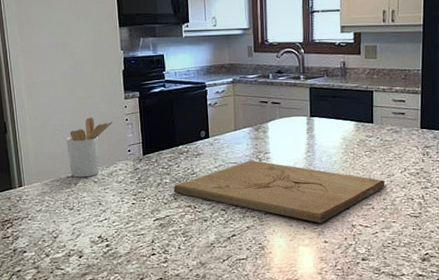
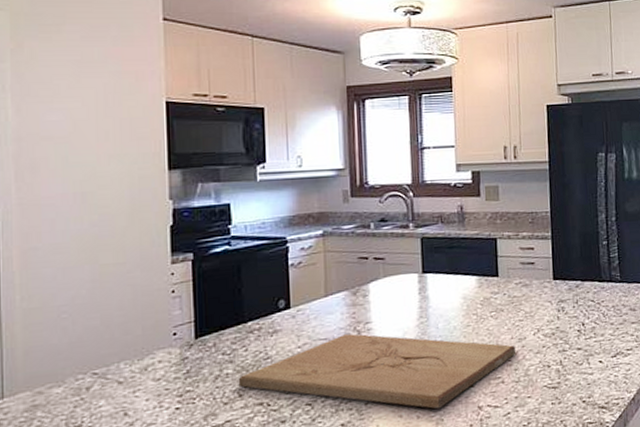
utensil holder: present [66,116,112,178] -> none [77,290,151,379]

